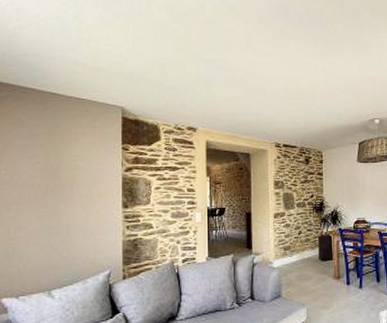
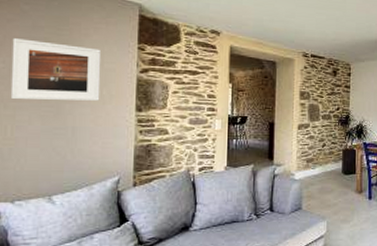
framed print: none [12,146,90,203] -> present [10,38,102,101]

